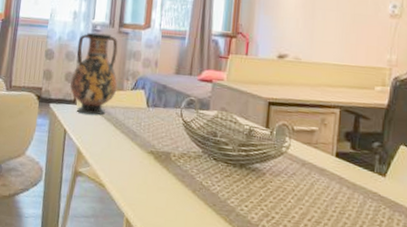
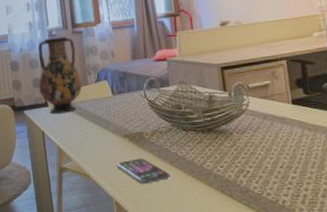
smartphone: none [135,178,190,208] -> present [116,158,171,185]

